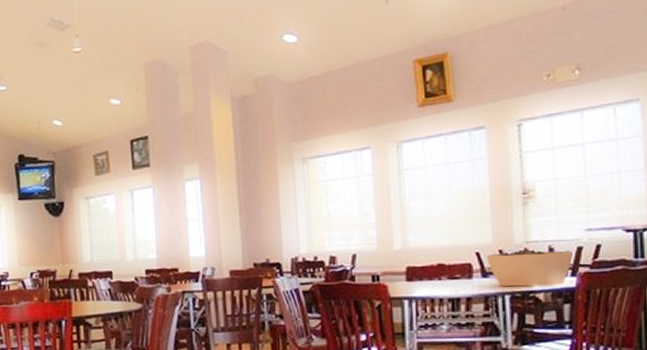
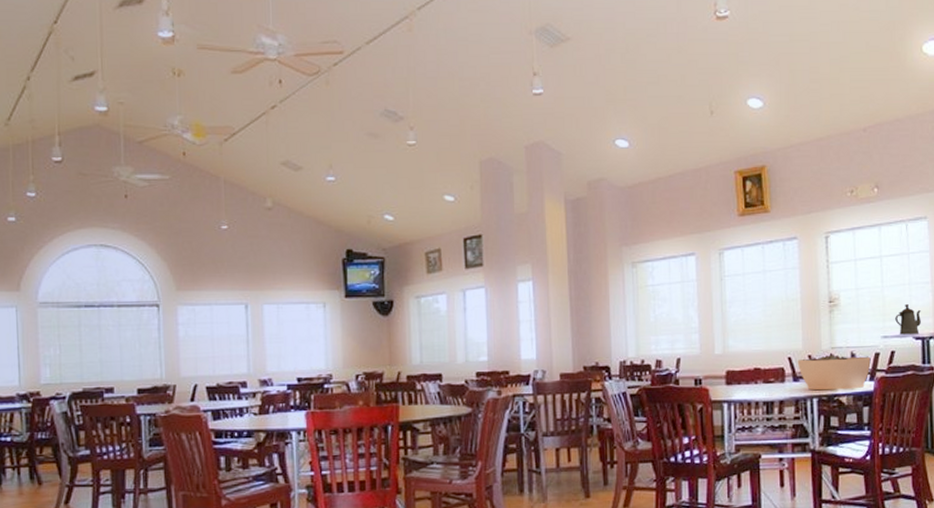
coffee pot: none [601,193,632,227] -> present [895,303,921,335]

